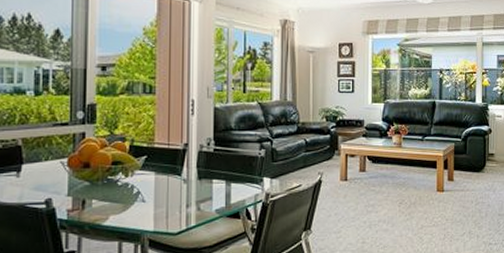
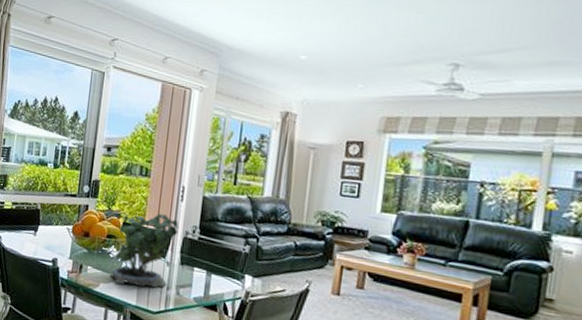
potted plant: none [120,126,192,213] -> present [109,206,179,288]

